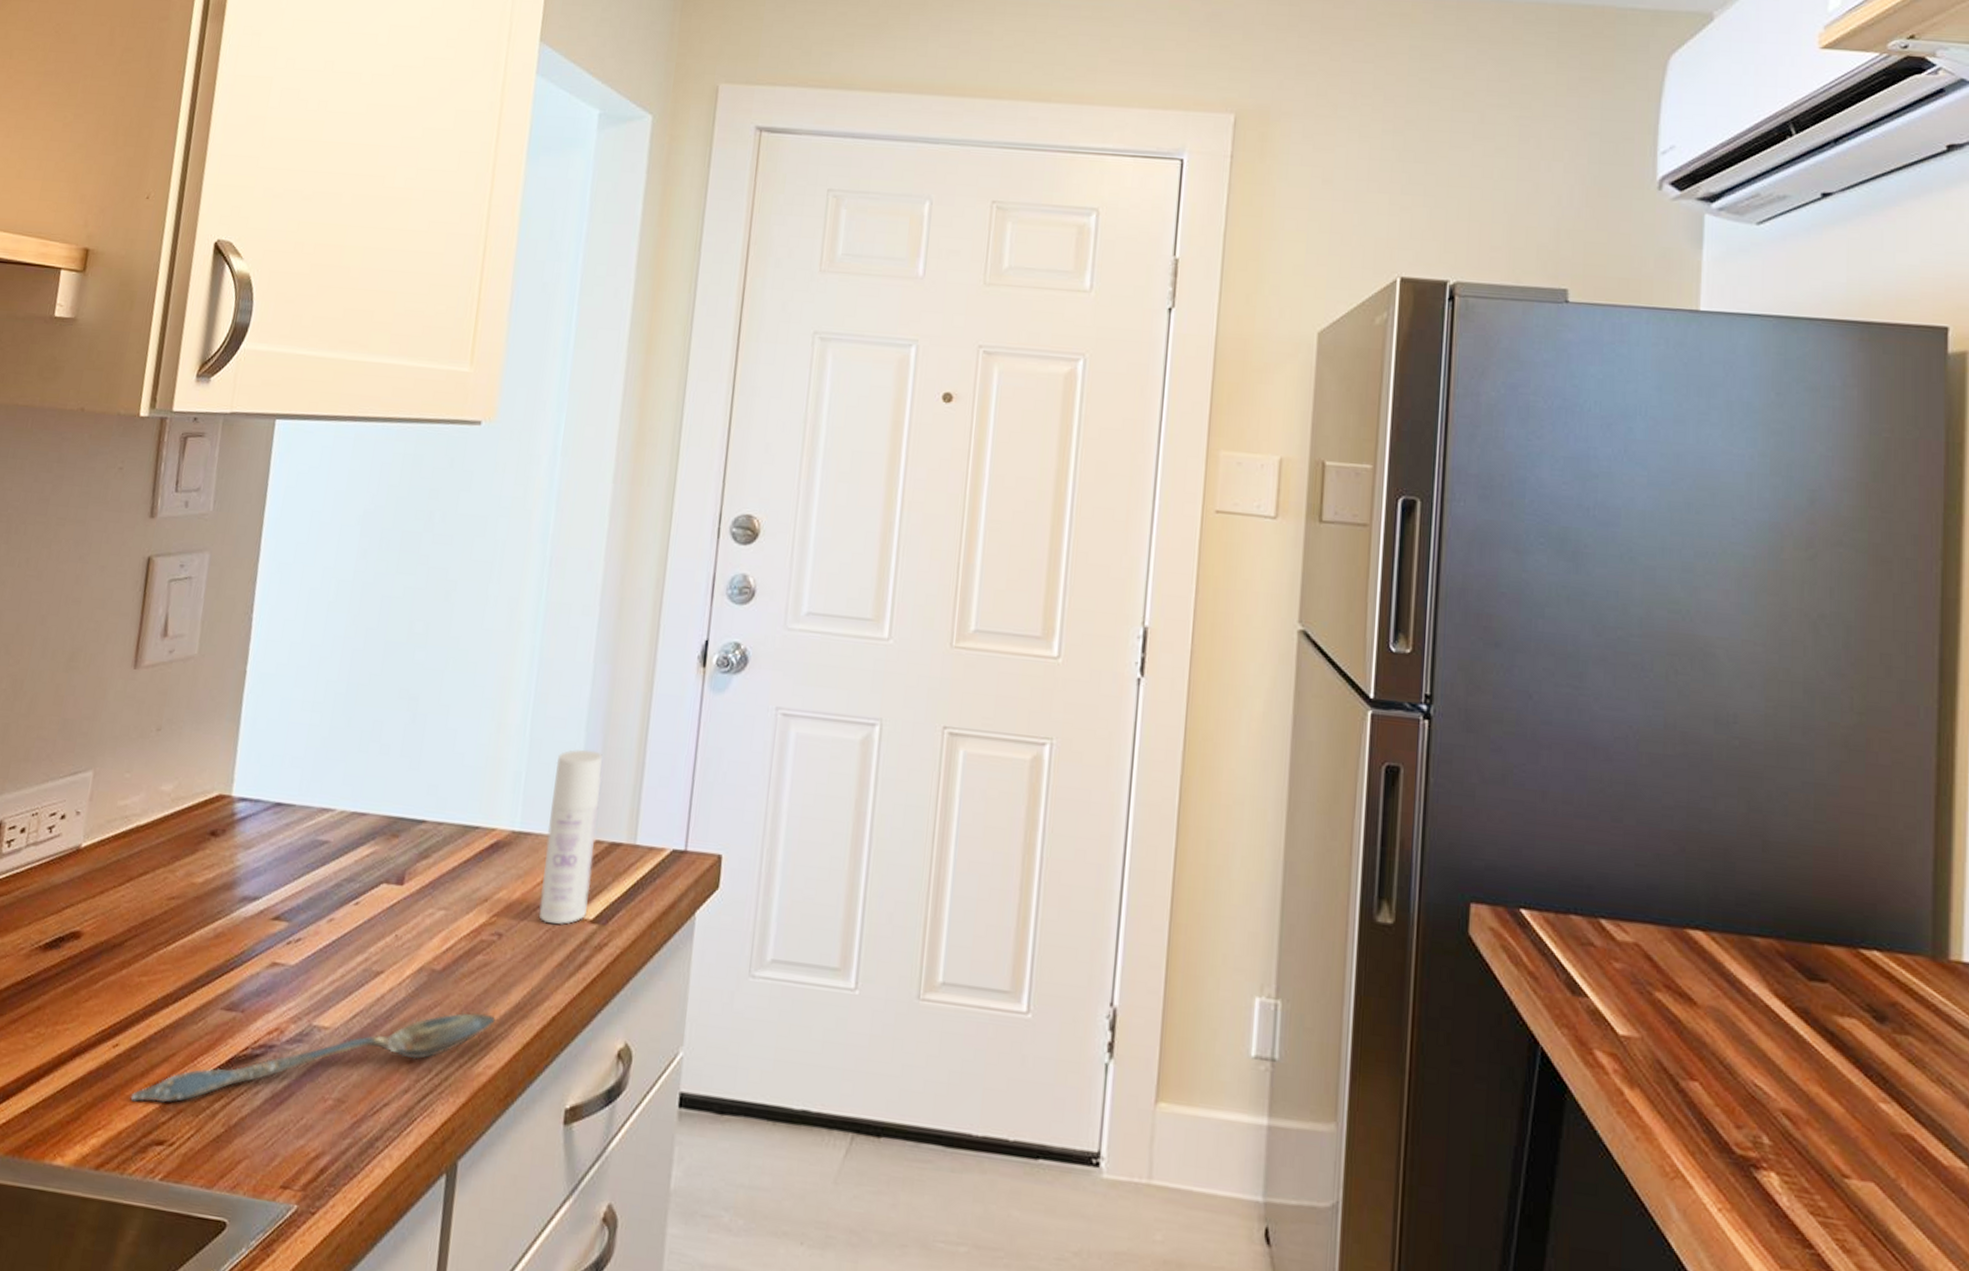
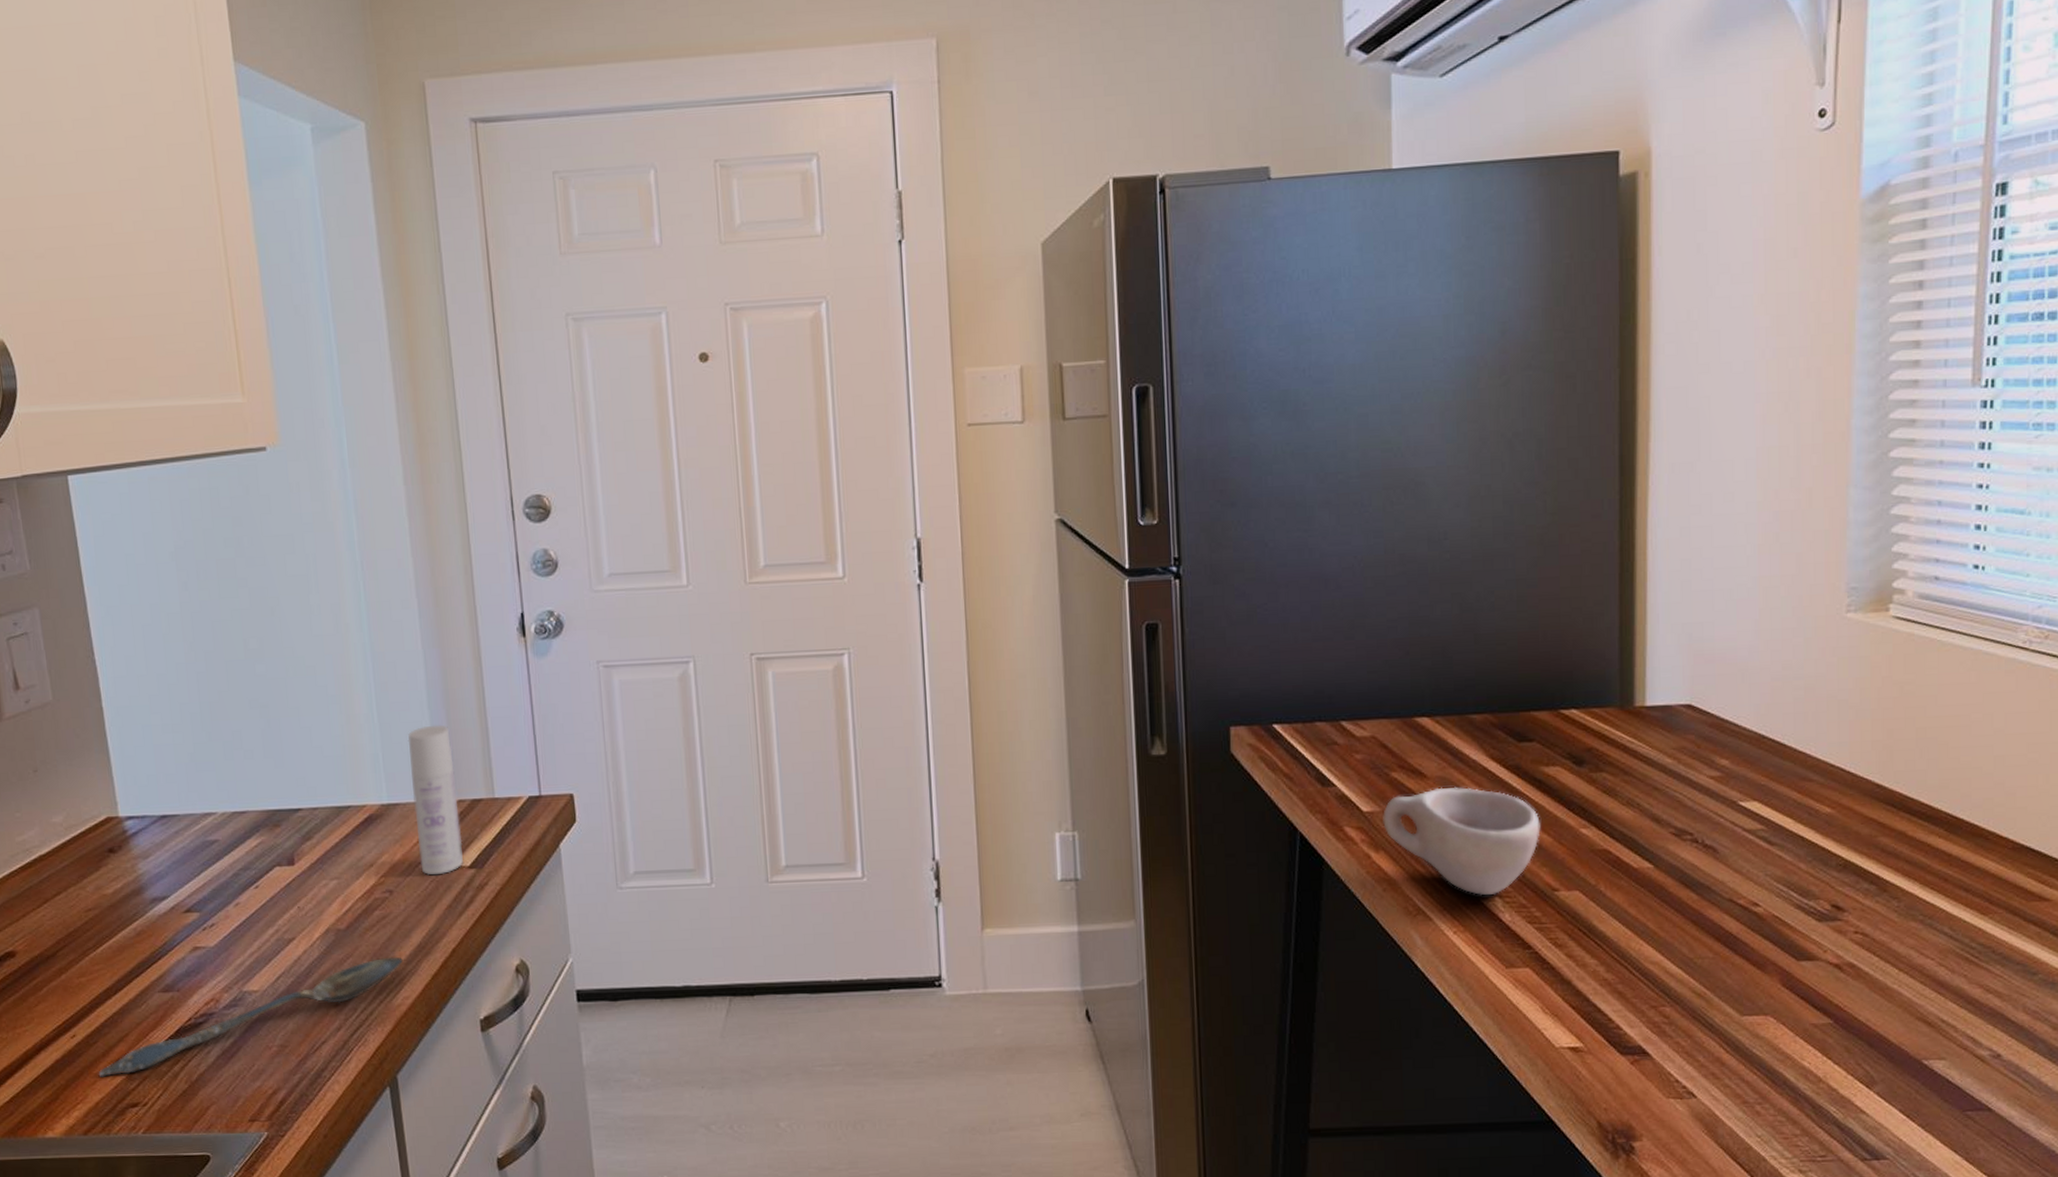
cup: none [1641,1020,1831,1169] -> present [1383,786,1541,895]

